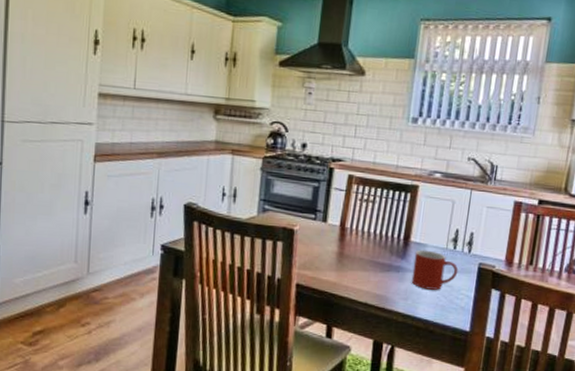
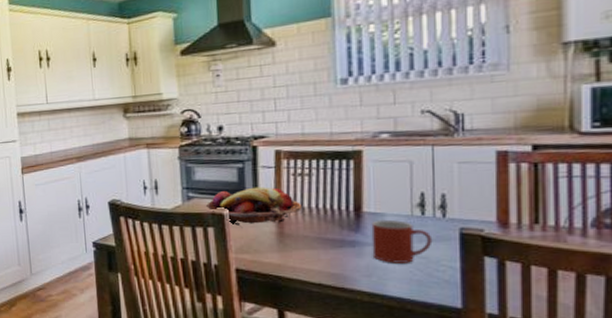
fruit basket: none [278,207,363,244] -> present [205,187,303,226]

